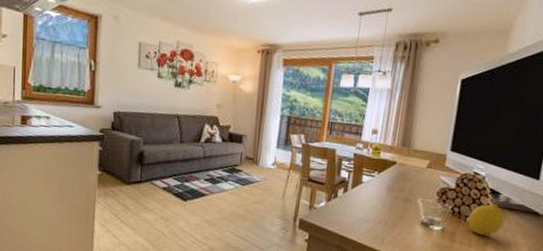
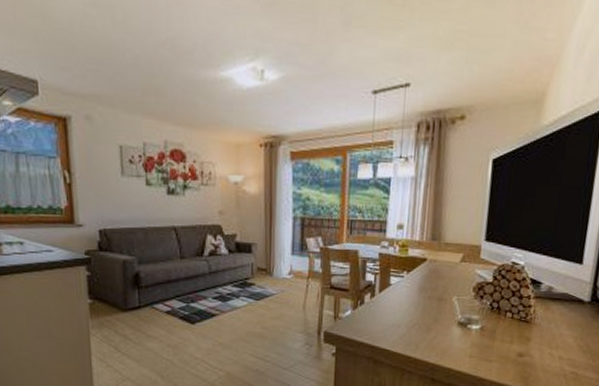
fruit: present [467,204,505,236] -> none [508,295,547,330]

